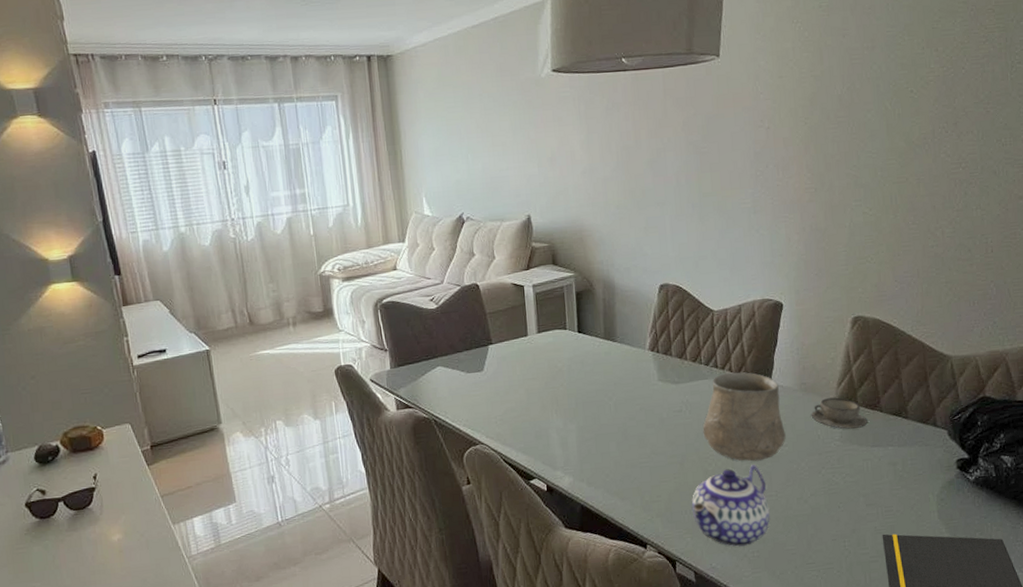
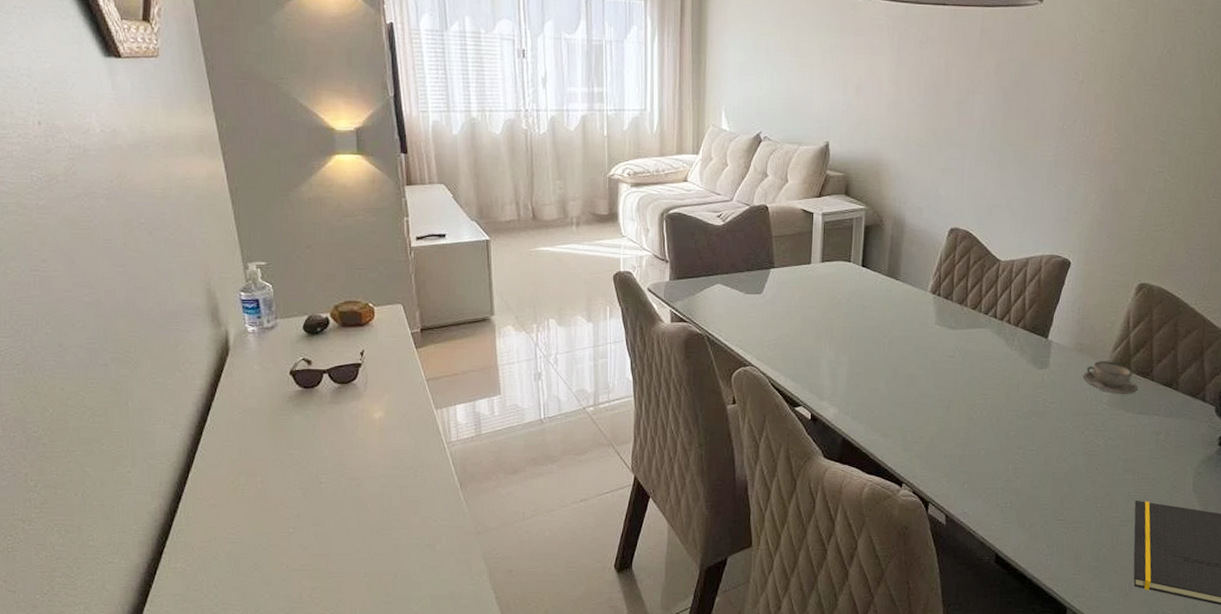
teapot: present [691,465,770,547] -> none [951,418,1029,496]
ceramic cup: present [702,372,786,462] -> none [973,324,1055,415]

